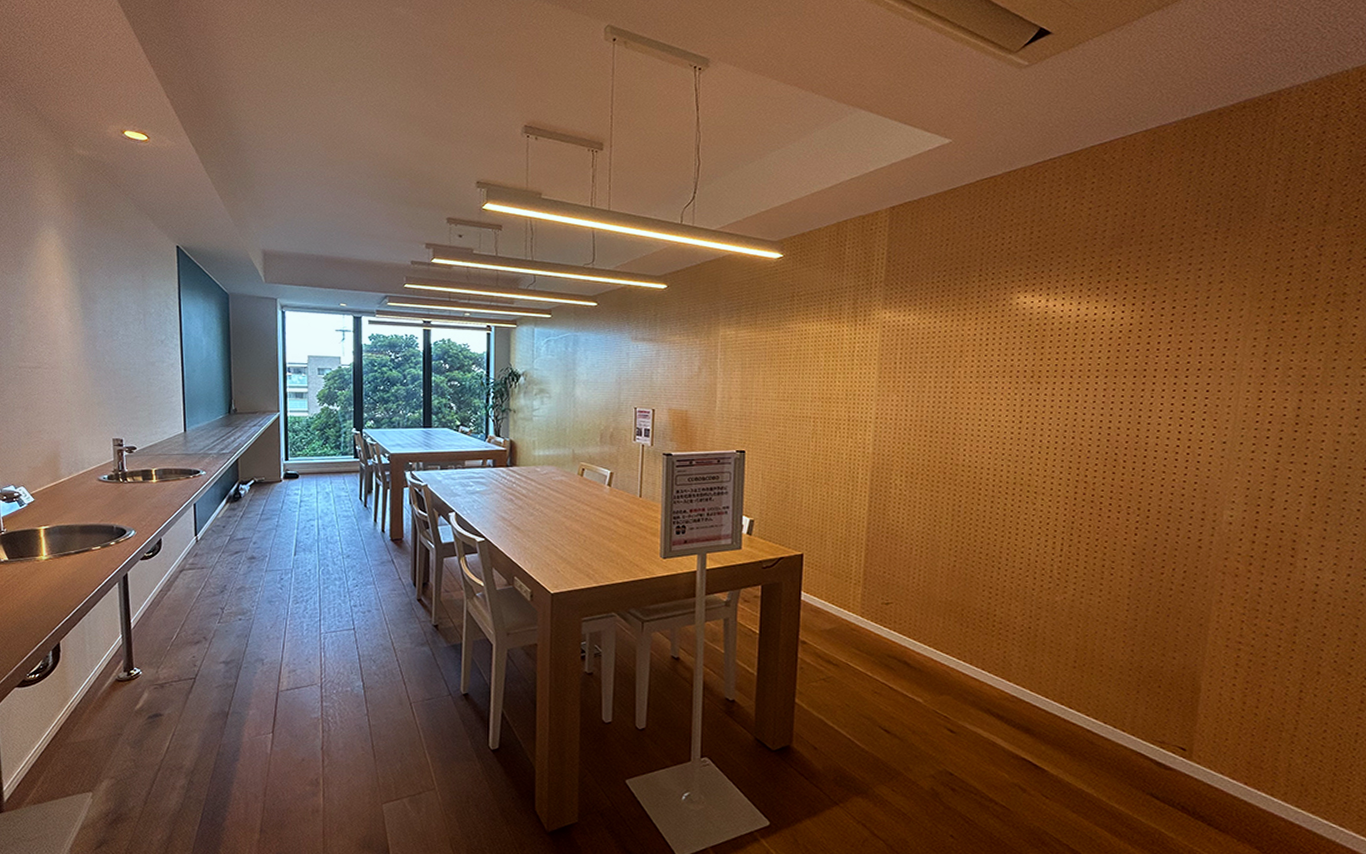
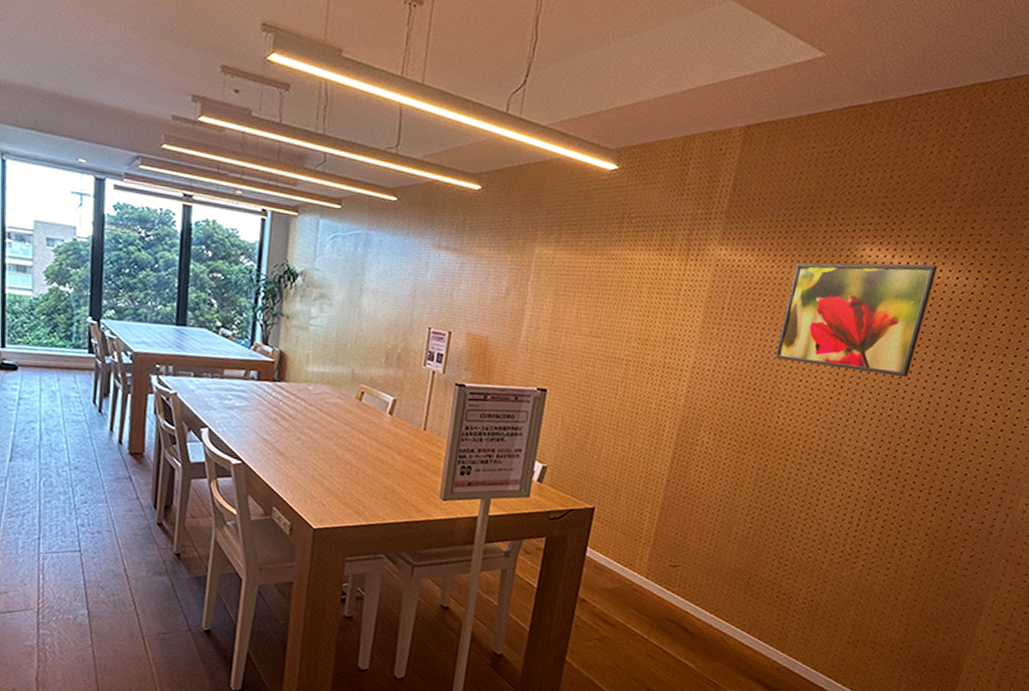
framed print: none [952,304,1092,406] -> present [775,263,937,377]

